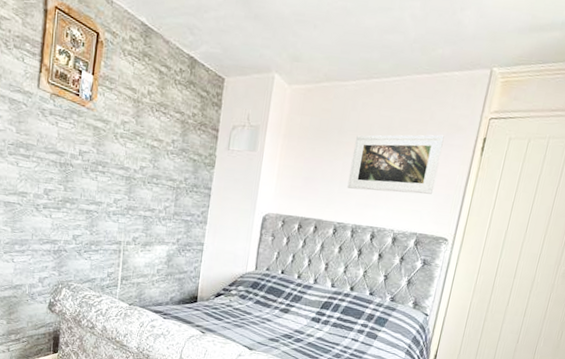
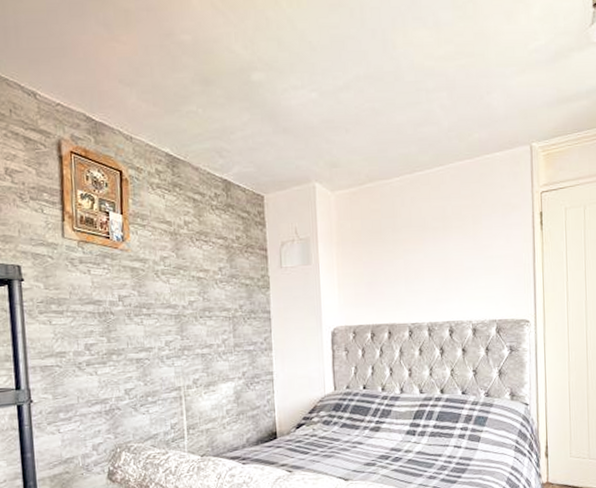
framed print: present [347,134,445,194] -> none [411,216,503,286]

